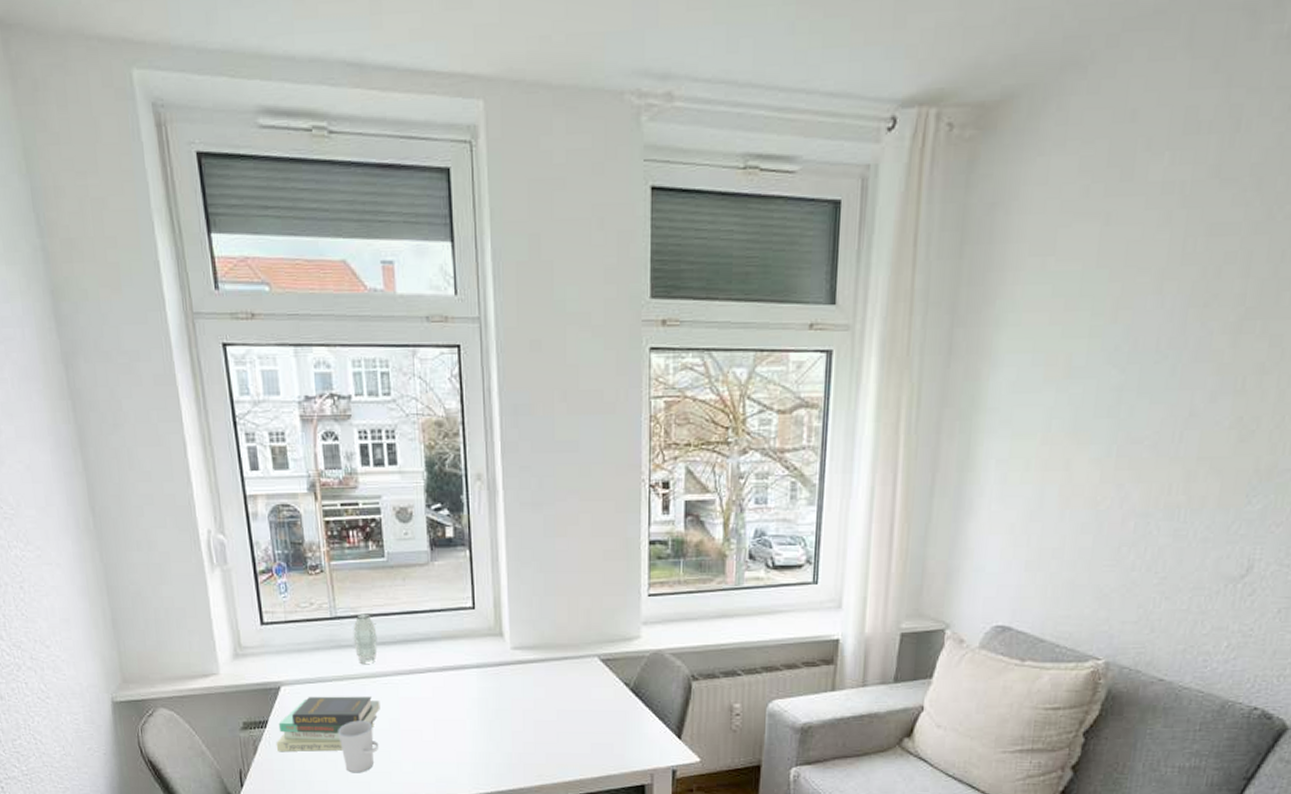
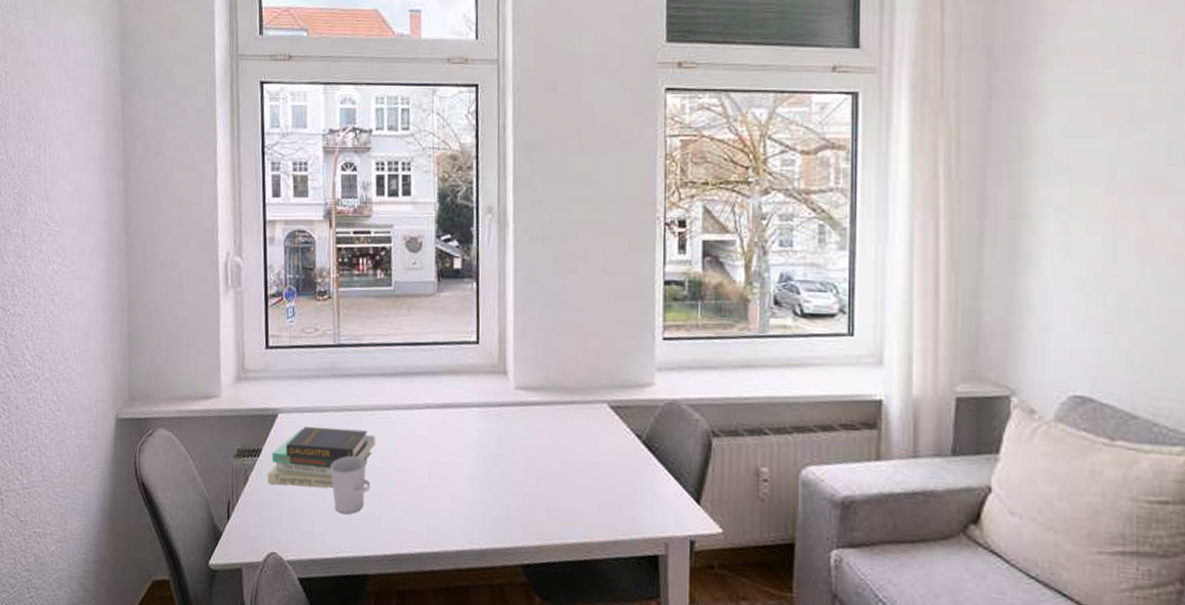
vase: present [353,613,378,665] -> none [354,342,378,397]

